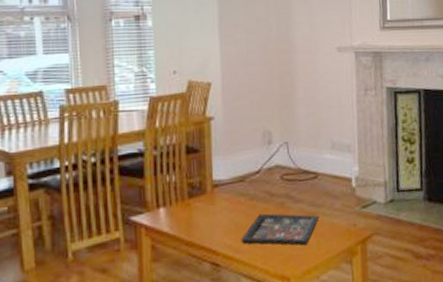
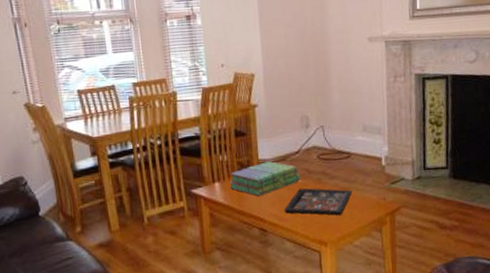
stack of books: none [176,182,262,224] -> present [228,161,301,196]

